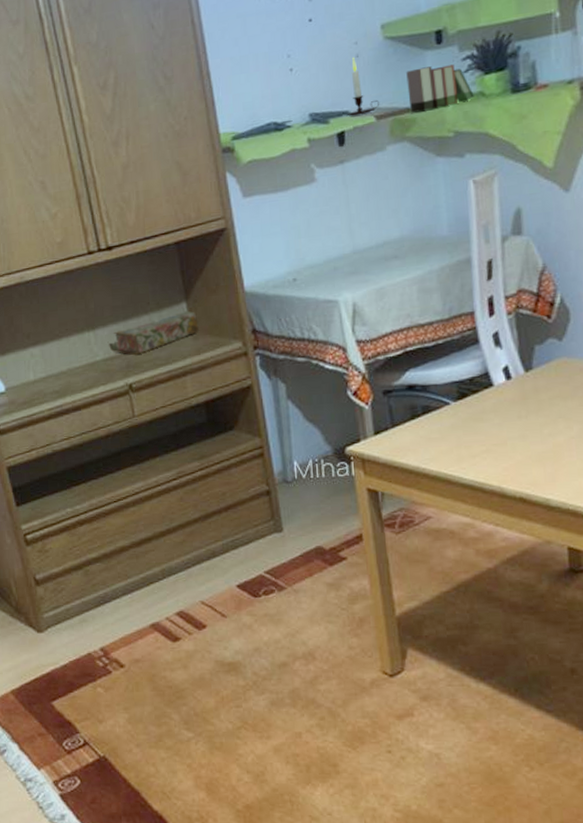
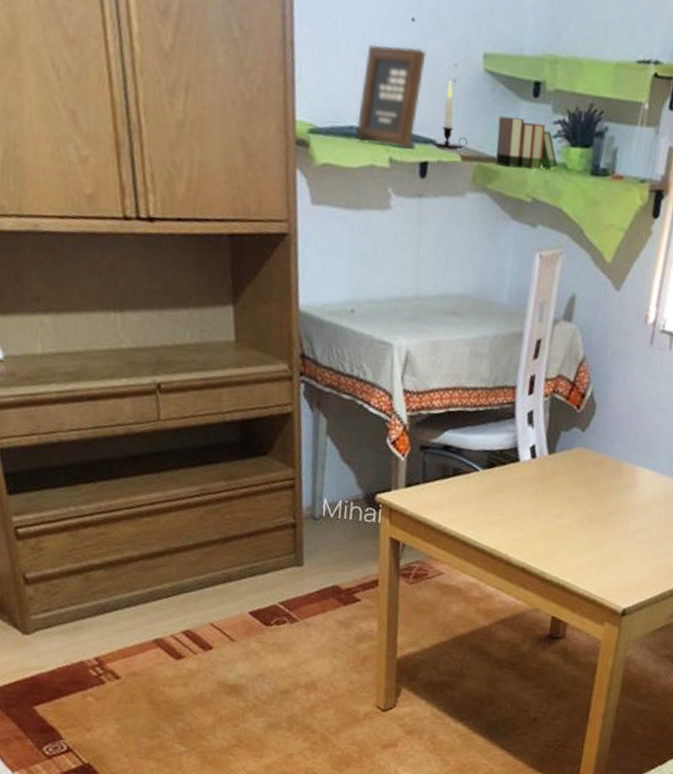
decorative box: present [107,310,199,355] -> none [137,312,244,352]
picture frame: none [273,41,328,133] -> present [356,44,426,149]

